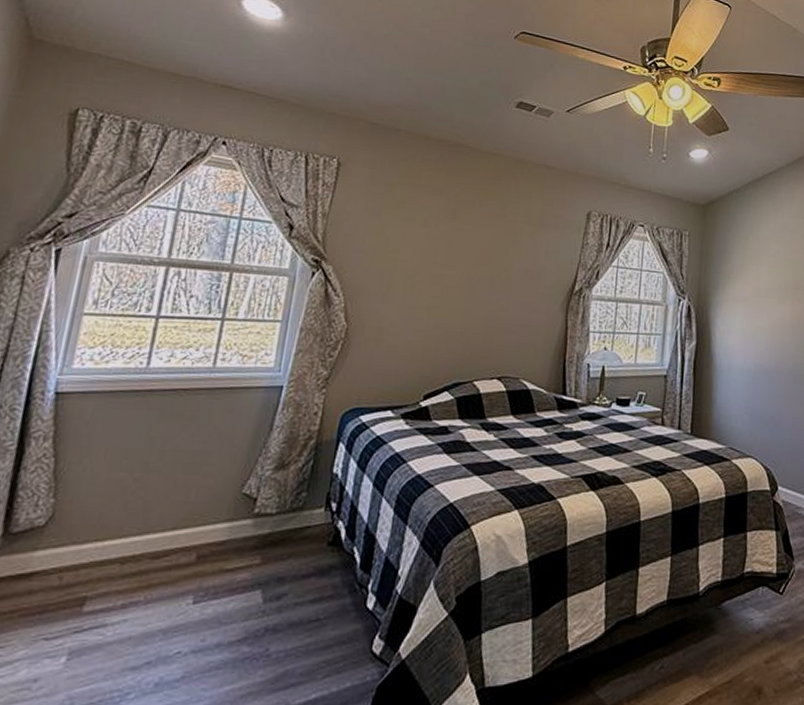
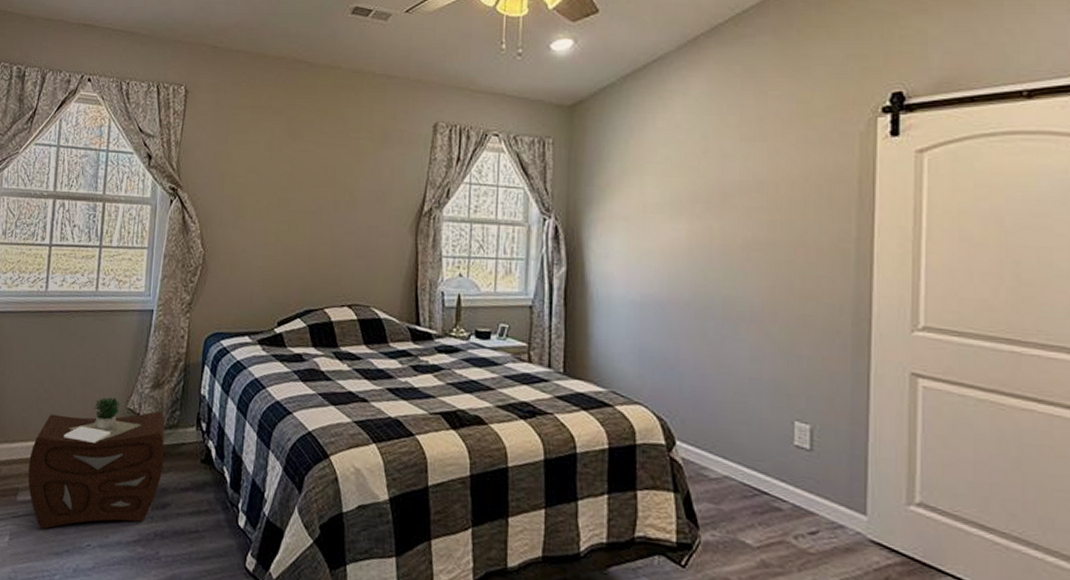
nightstand: none [100,483,288,643] -> present [28,397,165,530]

